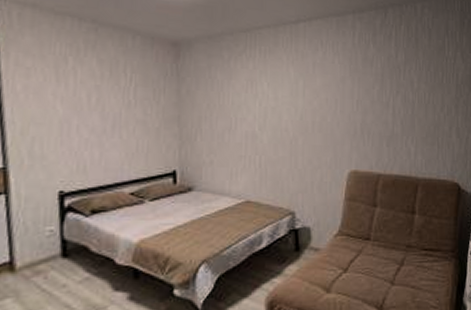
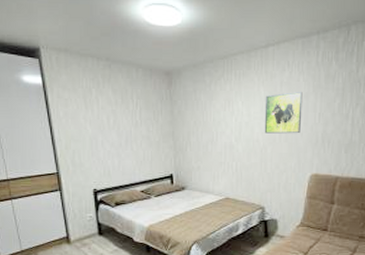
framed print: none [294,75,338,123] -> present [264,92,303,134]

